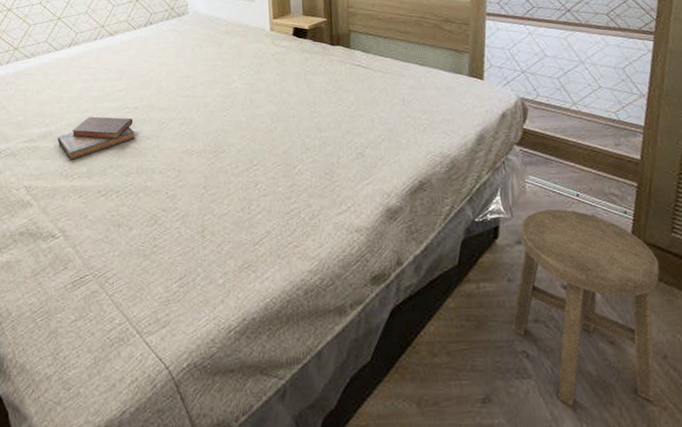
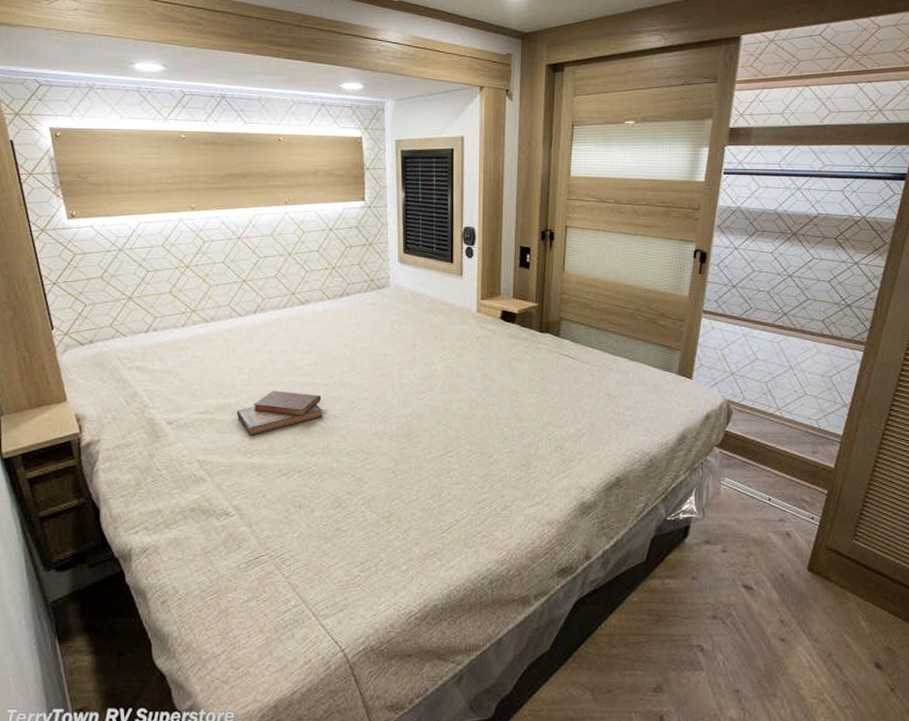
stool: present [511,209,660,407] -> none [689,512,837,697]

